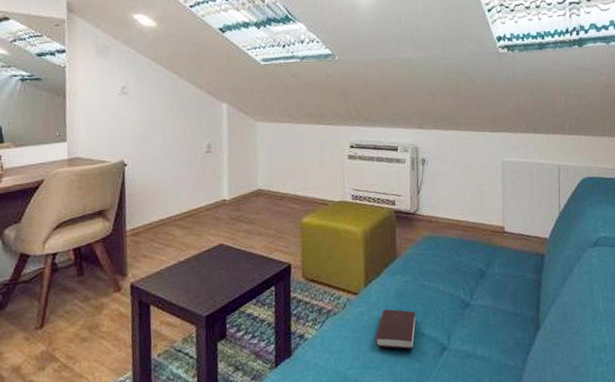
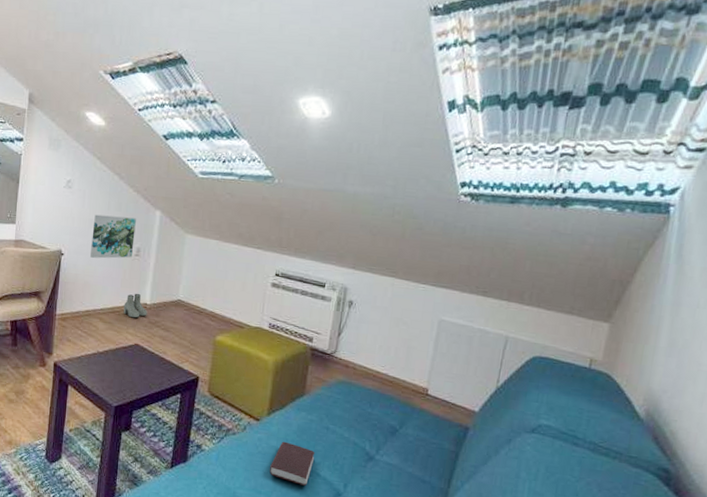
wall art: none [156,114,204,163] -> present [90,214,136,259]
boots: none [201,190,228,218] -> present [123,293,148,318]

